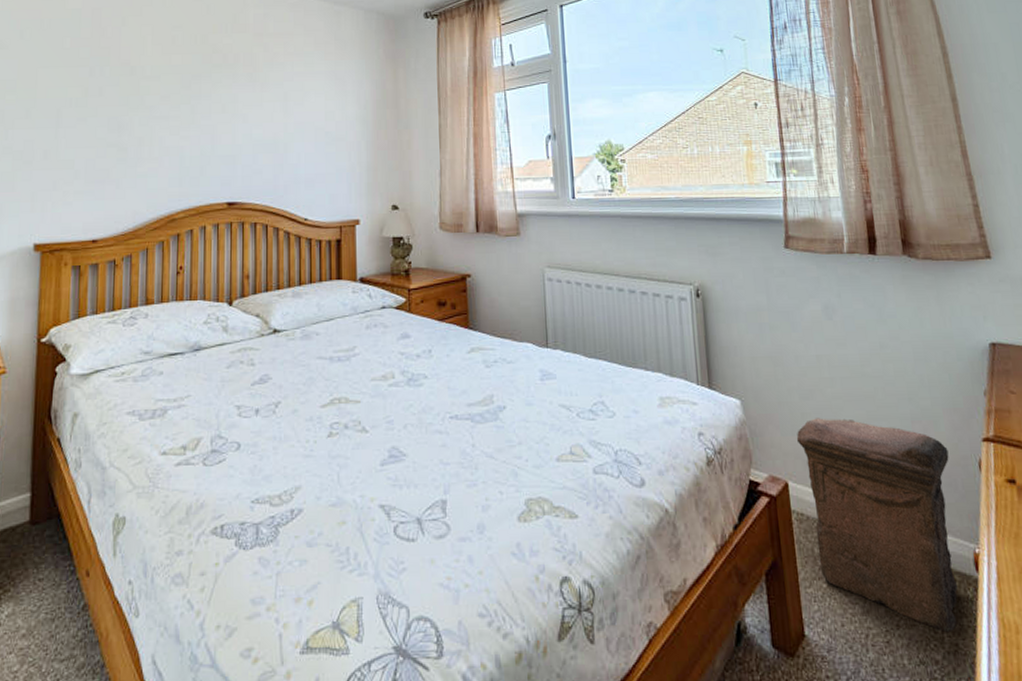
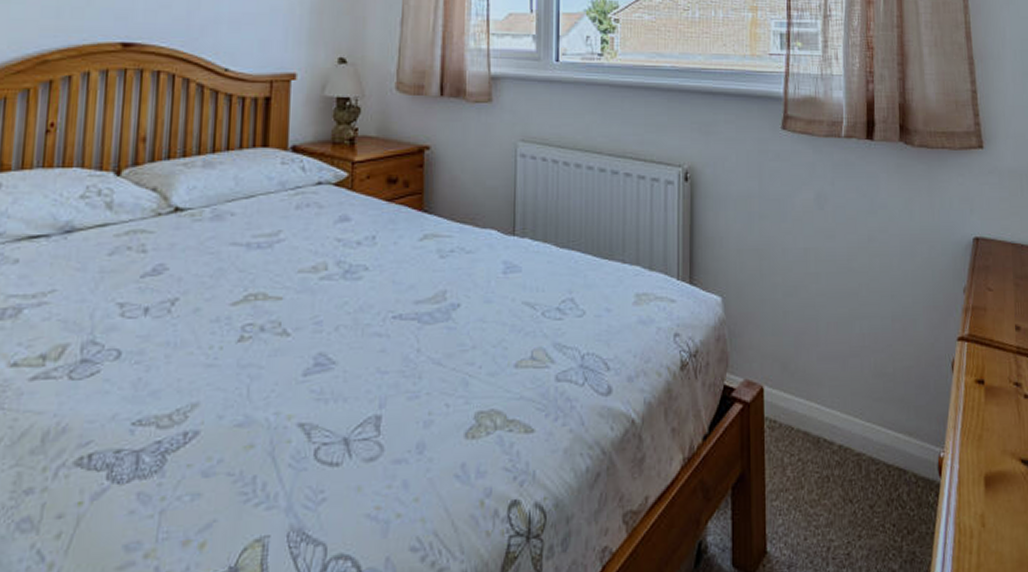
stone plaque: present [796,418,958,633] -> none [776,316,924,541]

